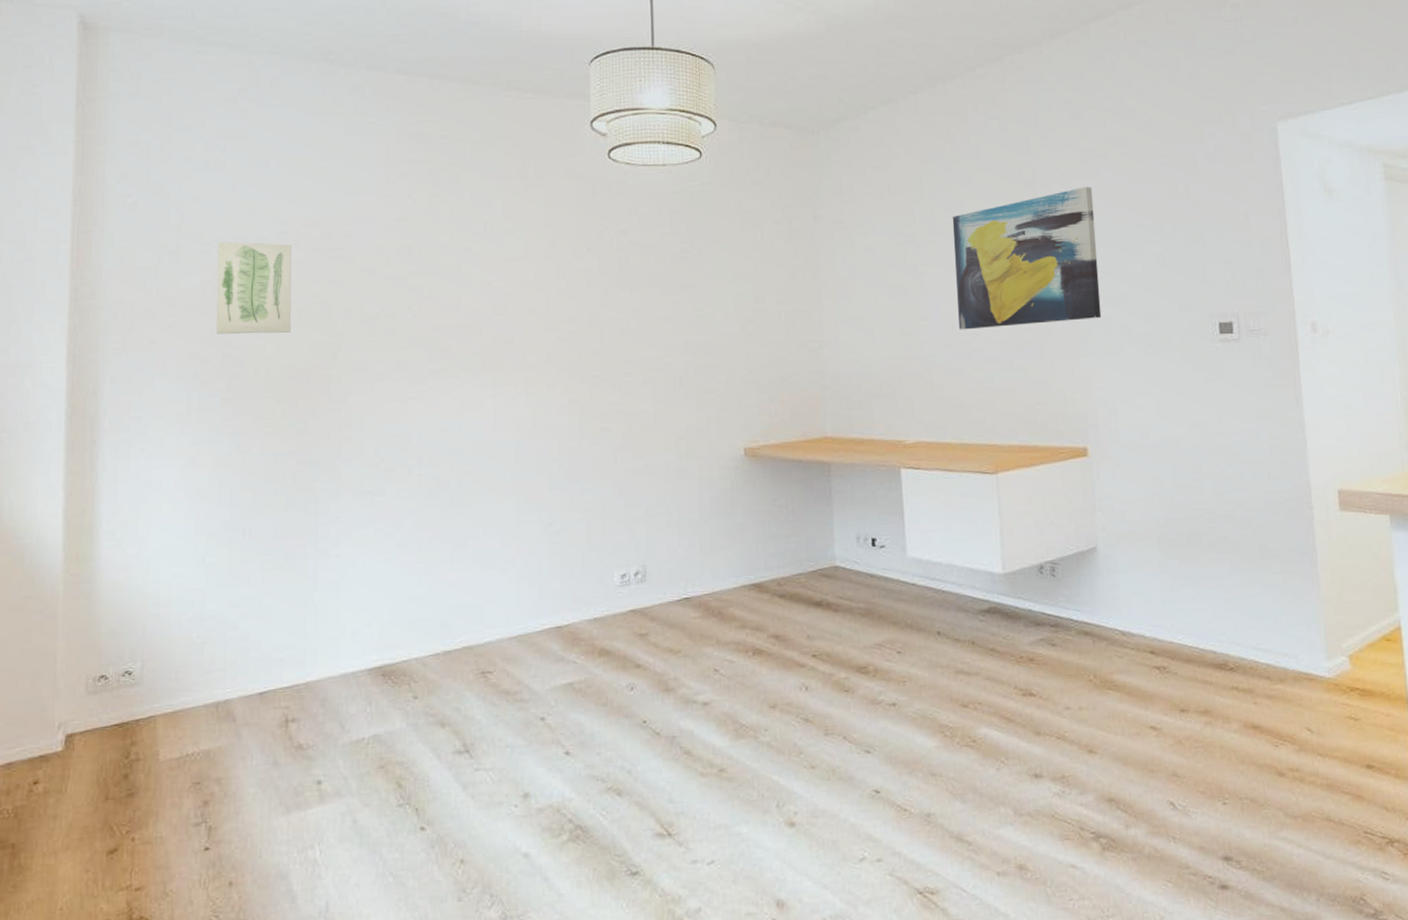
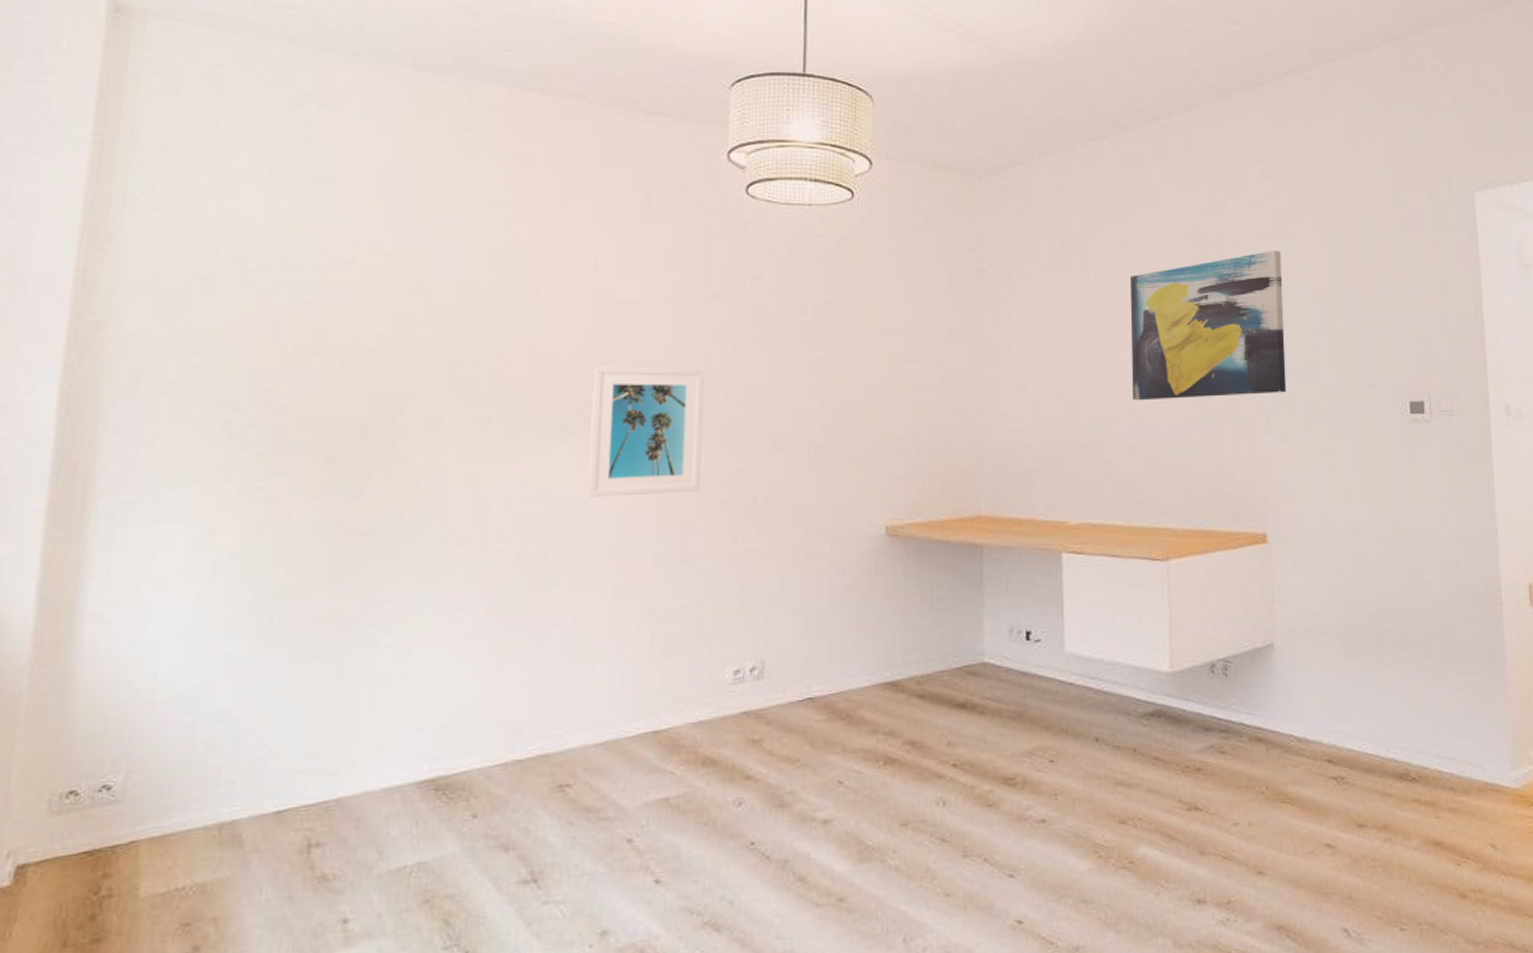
wall art: present [216,242,292,334] -> none [255,269,358,379]
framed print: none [489,314,583,428] -> present [587,366,704,497]

